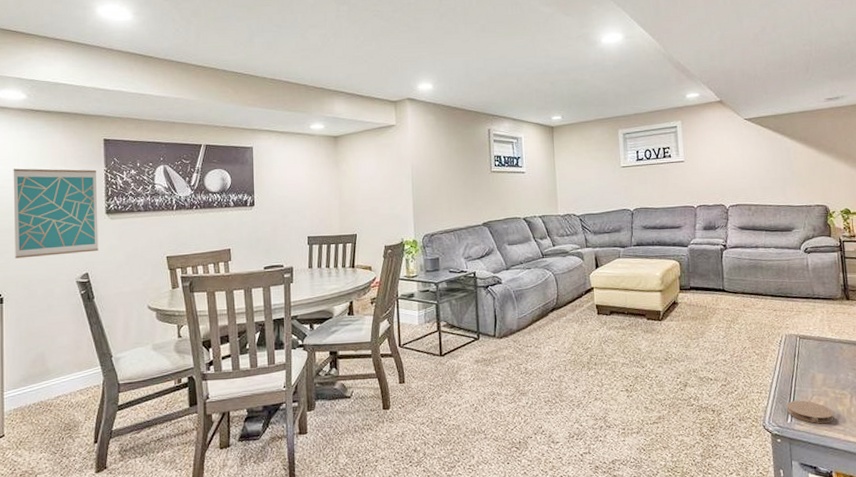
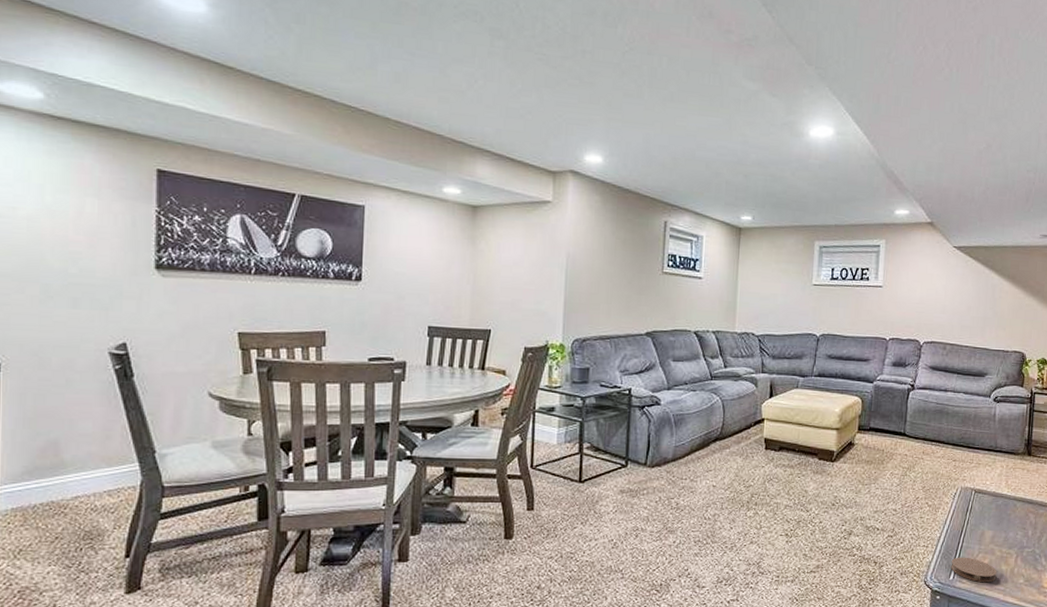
wall art: present [13,168,99,259] -> none [19,193,146,317]

